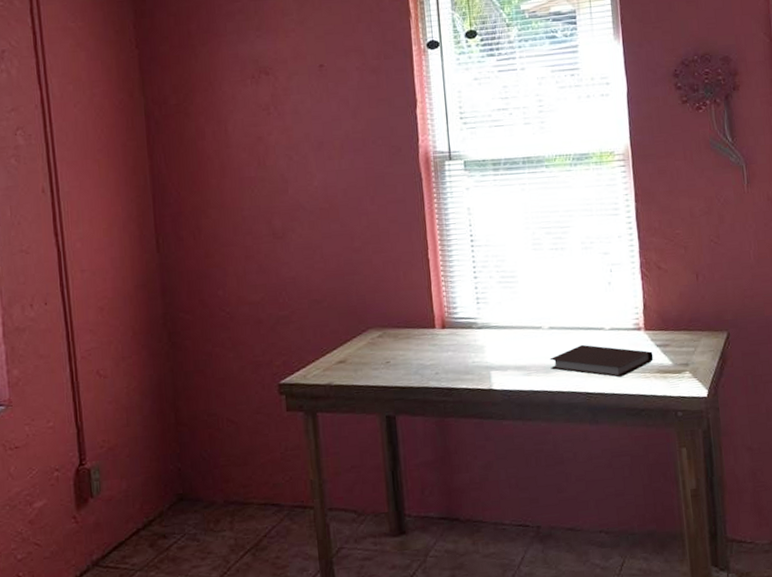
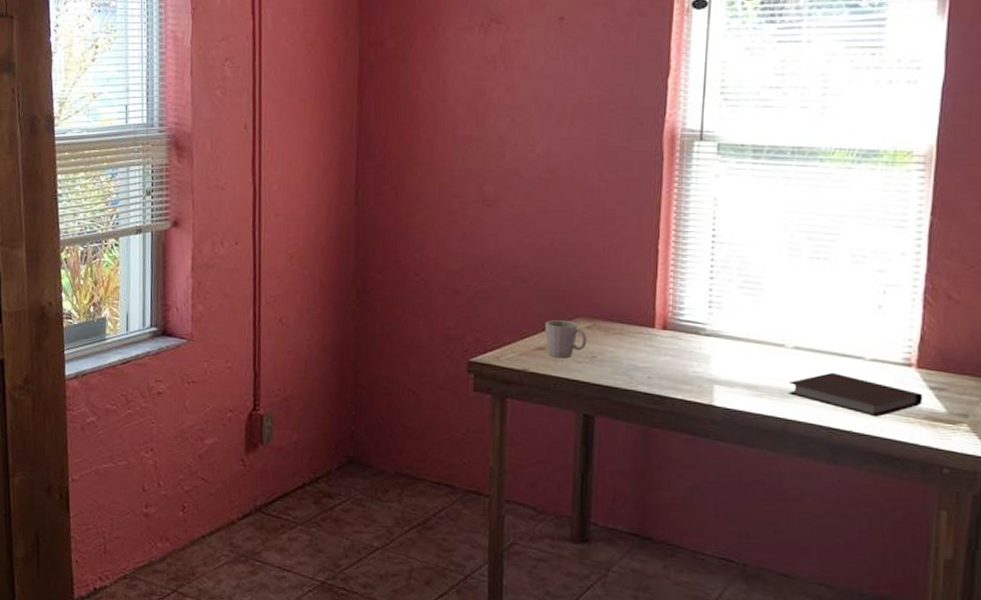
mug: none [342,333,380,368] -> present [545,320,587,359]

